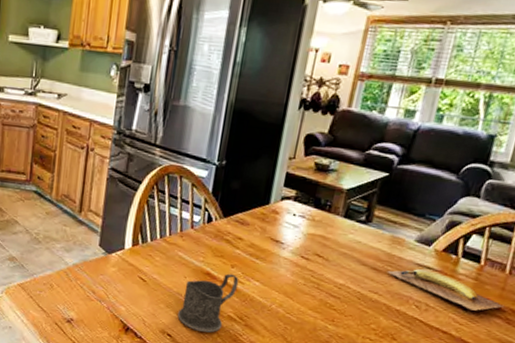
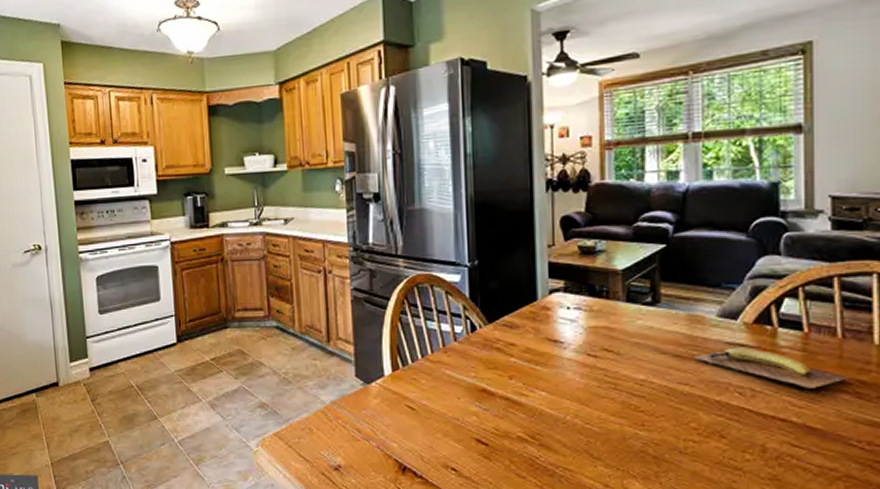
mug: present [177,273,239,333] -> none [459,387,522,460]

